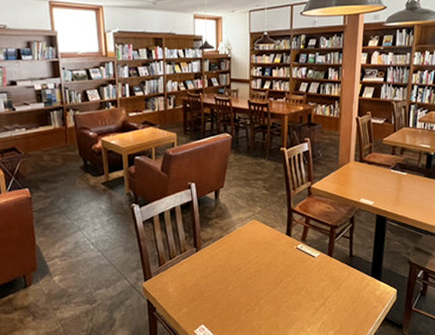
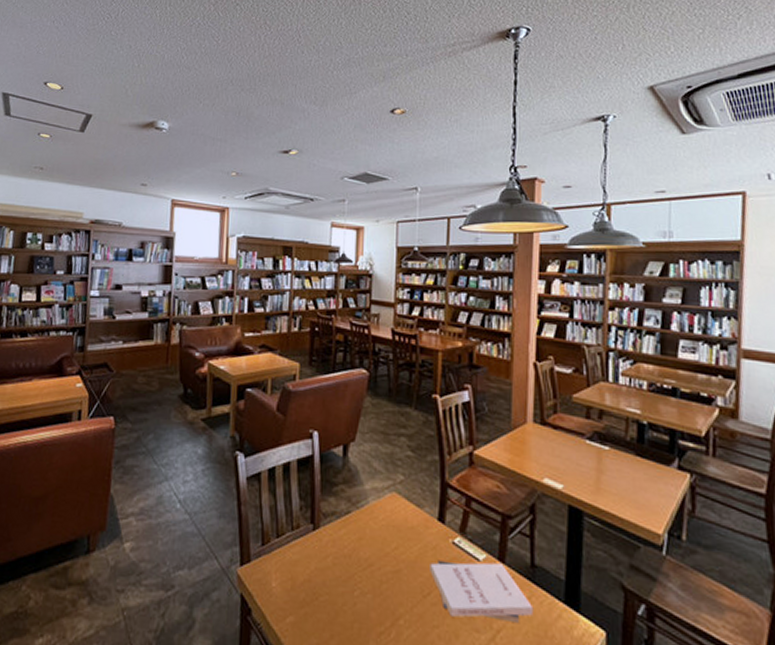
books: none [281,257,351,294] -> present [430,560,534,622]

